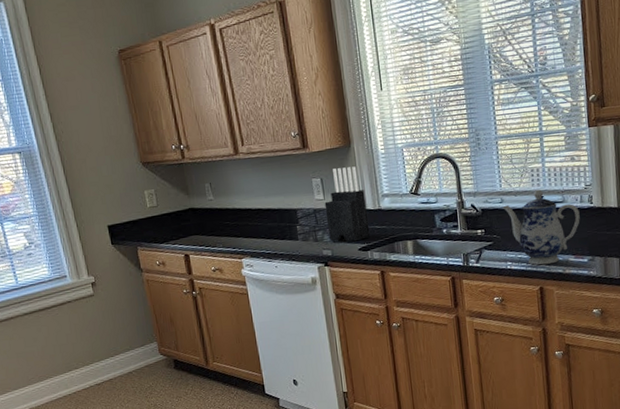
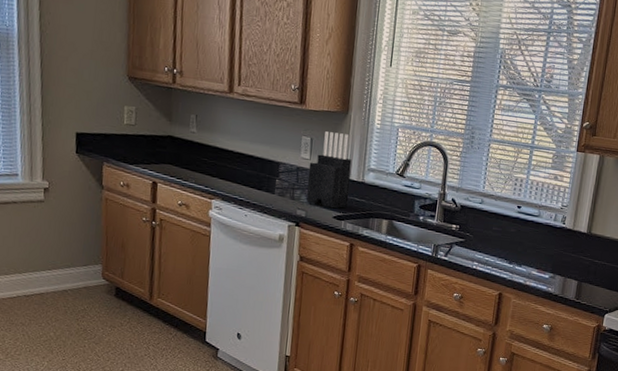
teapot: present [503,189,580,265] -> none [481,199,551,273]

